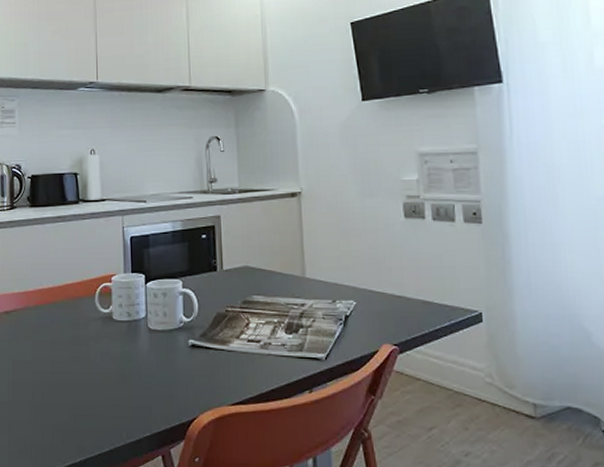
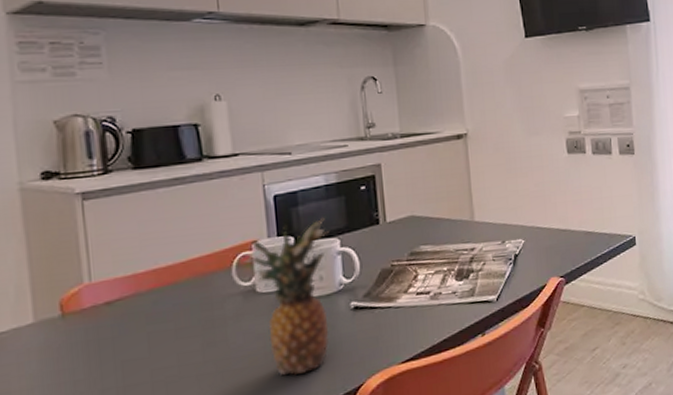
fruit: none [103,260,173,399] -> present [241,217,330,376]

